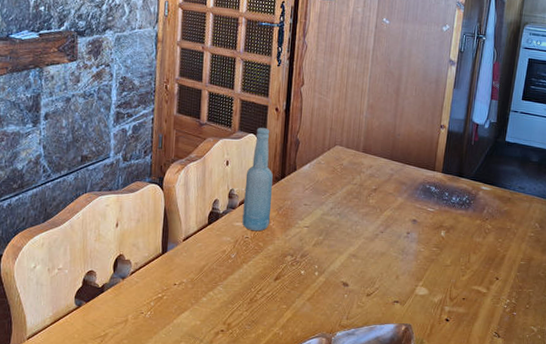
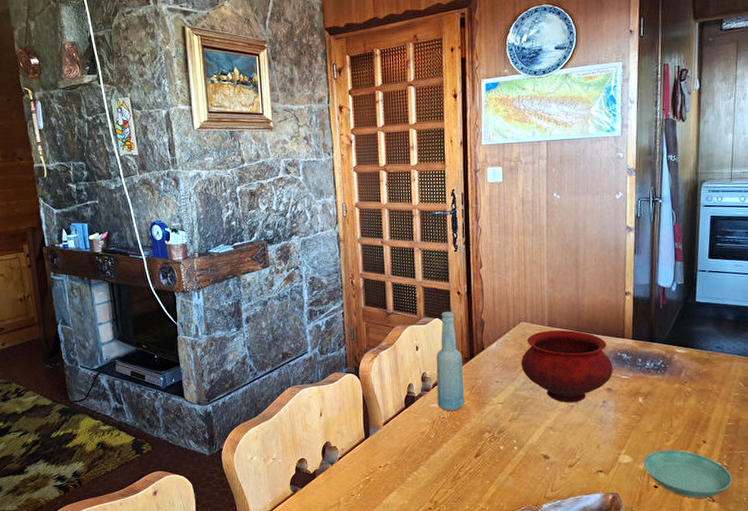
bowl: none [331,156,421,232] -> present [520,329,613,403]
saucer: none [438,284,519,333] -> present [643,450,733,498]

